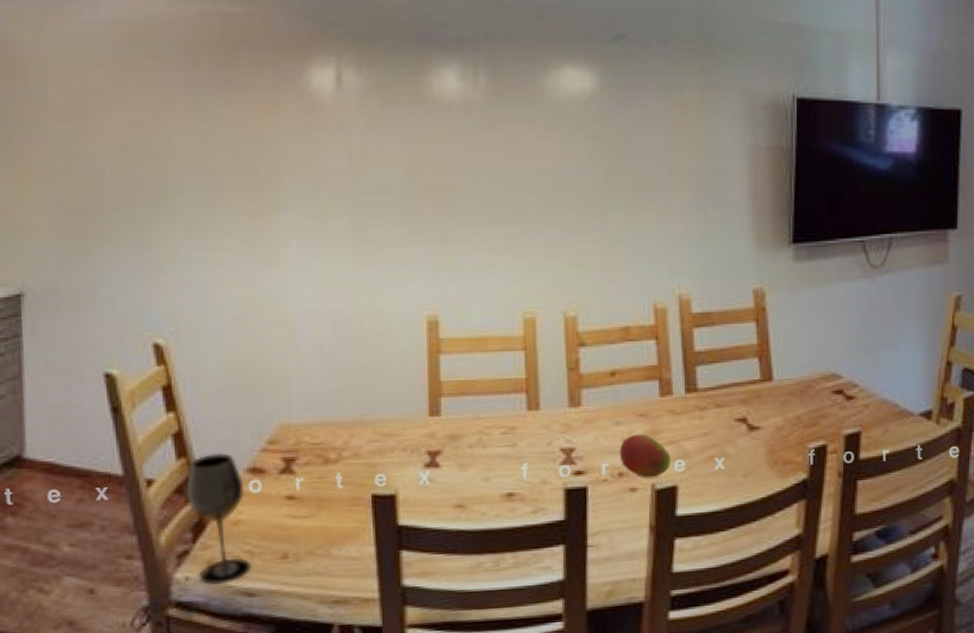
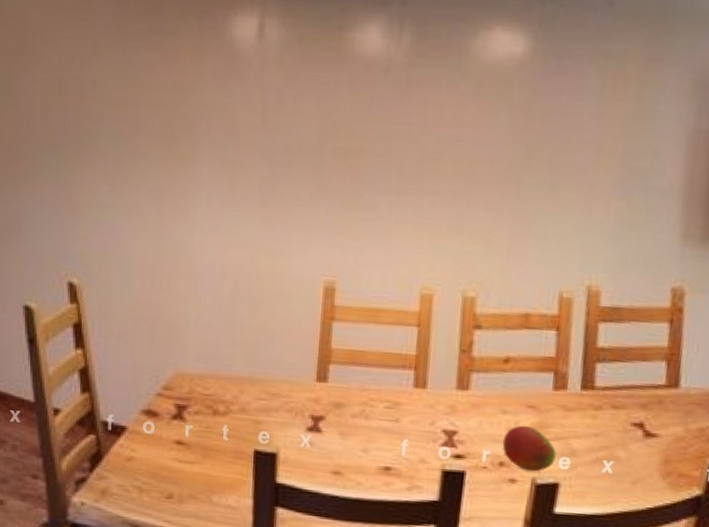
wineglass: present [185,452,252,586] -> none [86,391,140,515]

